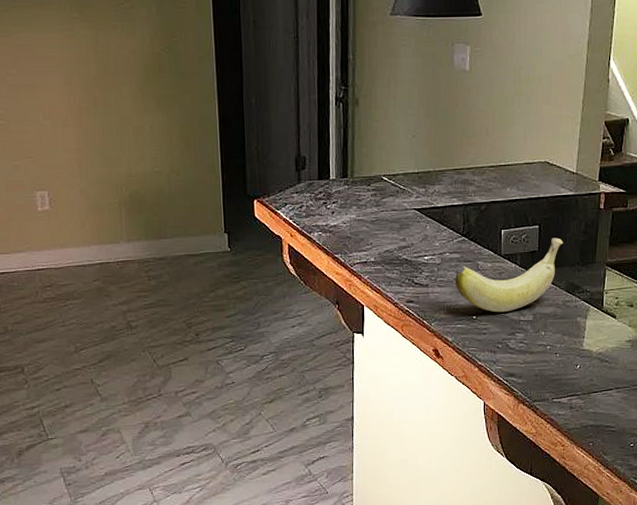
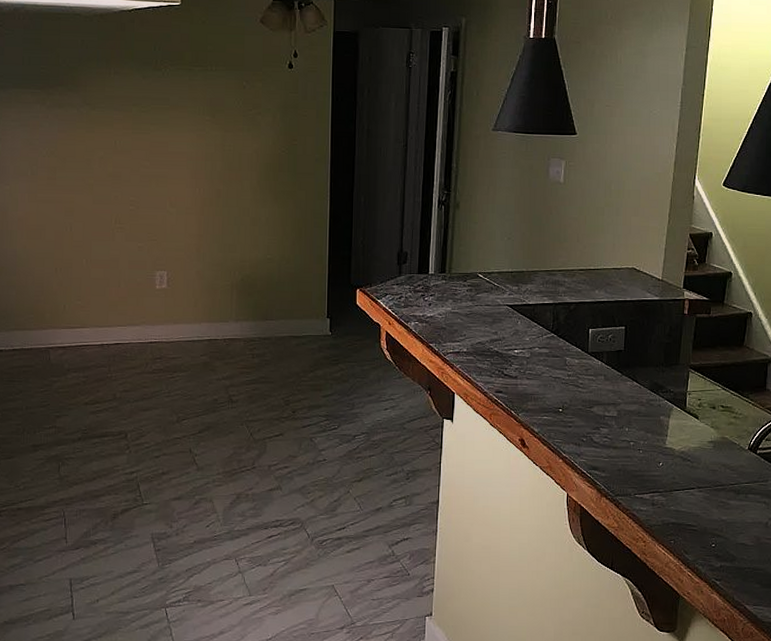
banana: present [454,238,564,313] -> none [542,339,649,407]

